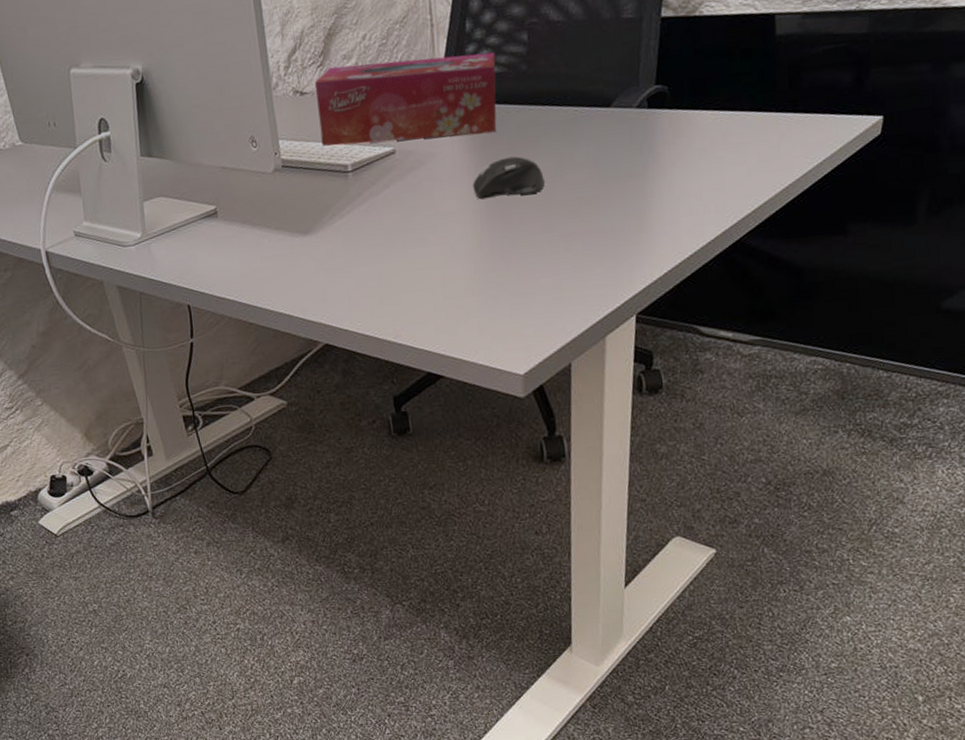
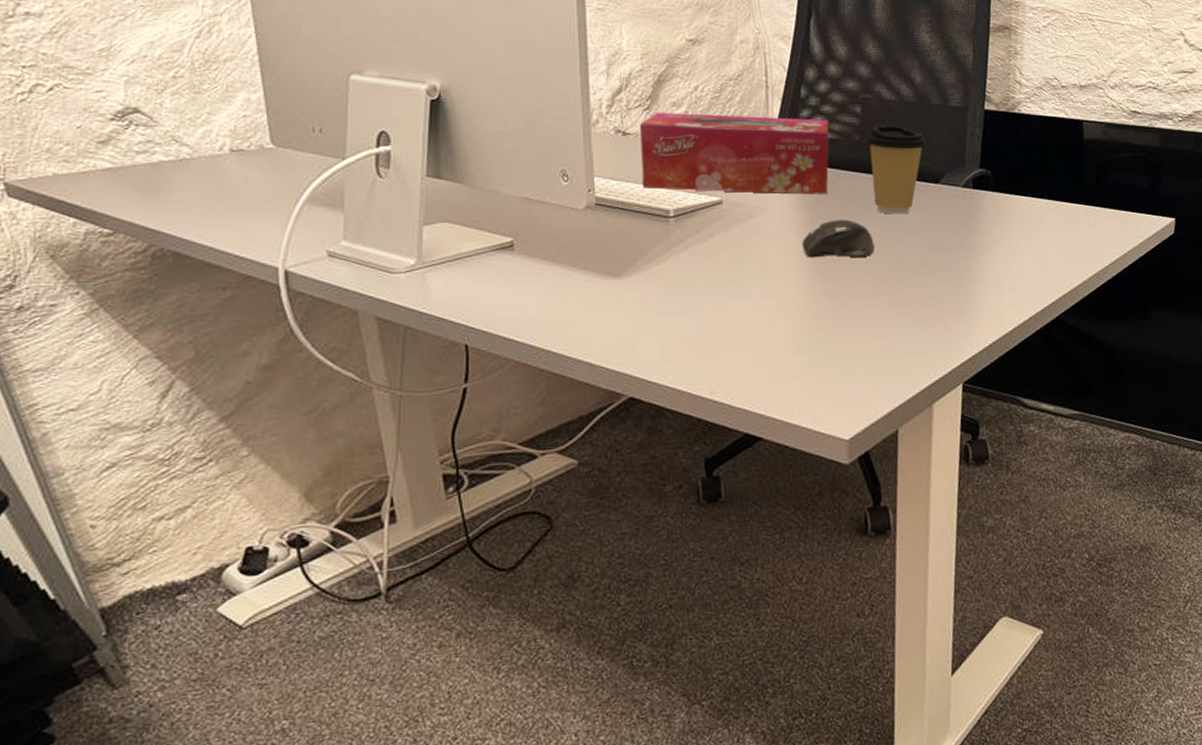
coffee cup: none [533,48,598,147] -> present [865,125,927,214]

